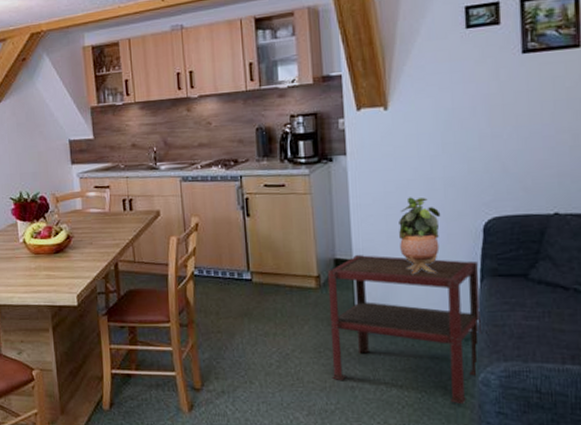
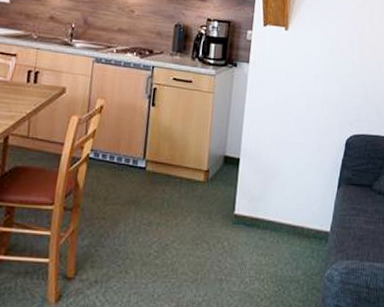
side table: present [327,255,481,405] -> none [204,154,339,298]
potted plant: present [399,197,441,274] -> none [280,108,316,178]

